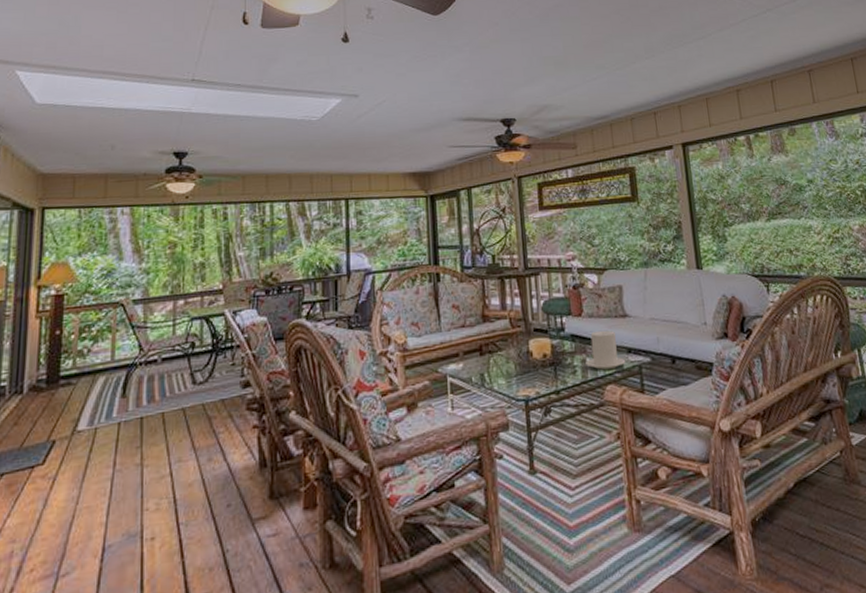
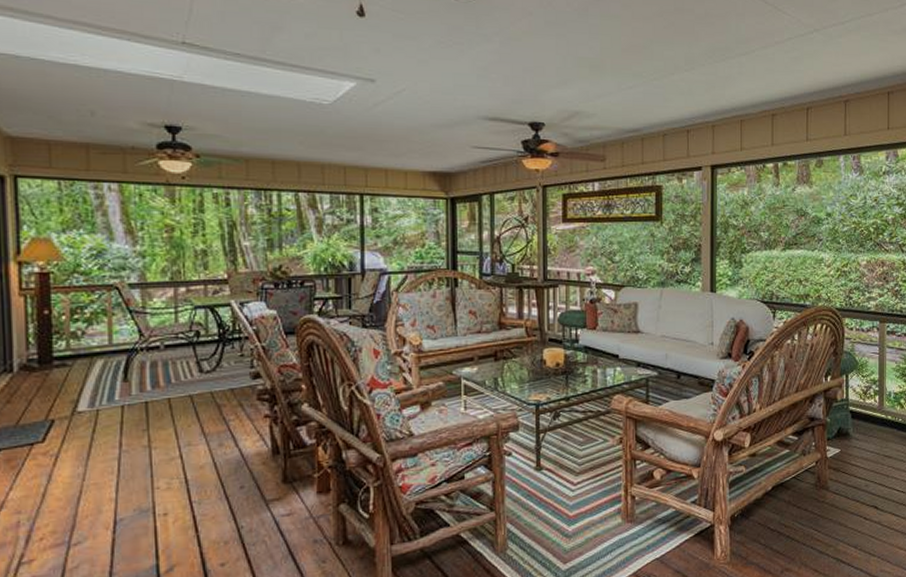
candle: present [585,330,626,370] -> none [596,344,635,381]

